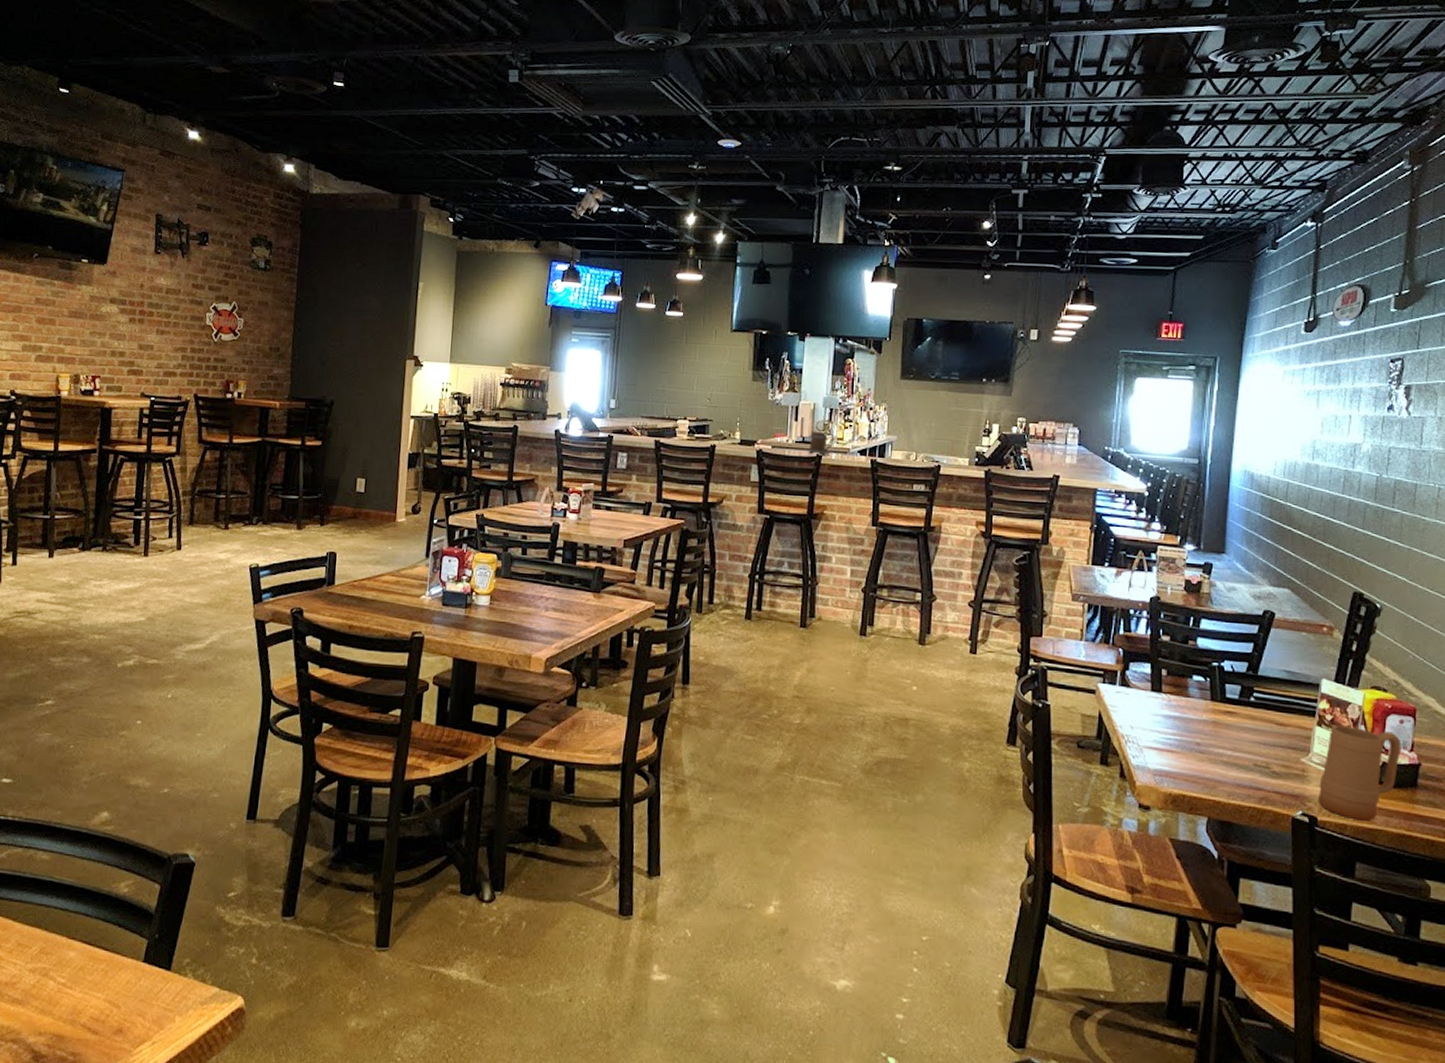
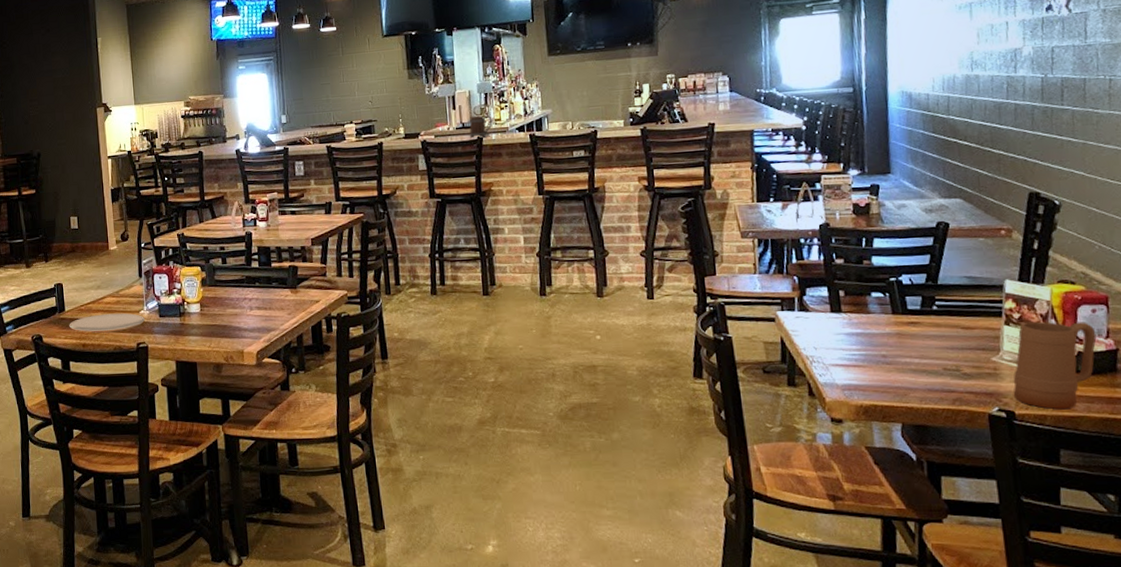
plate: none [336,593,425,616] -> present [69,313,145,333]

